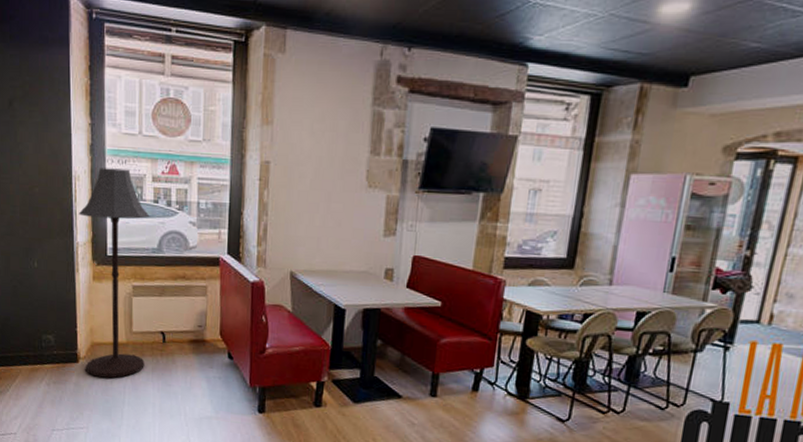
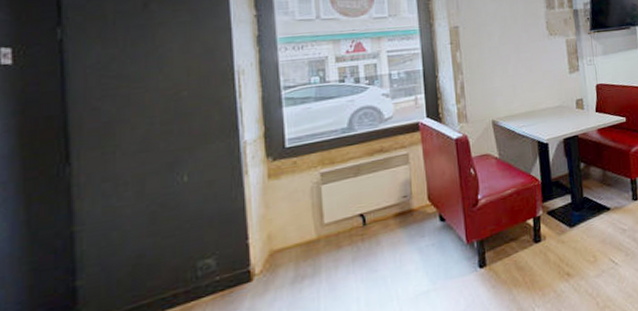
floor lamp: present [79,168,150,378] -> none [245,54,342,291]

